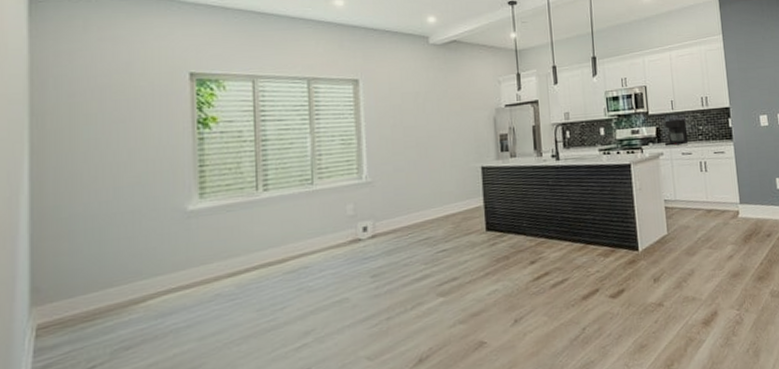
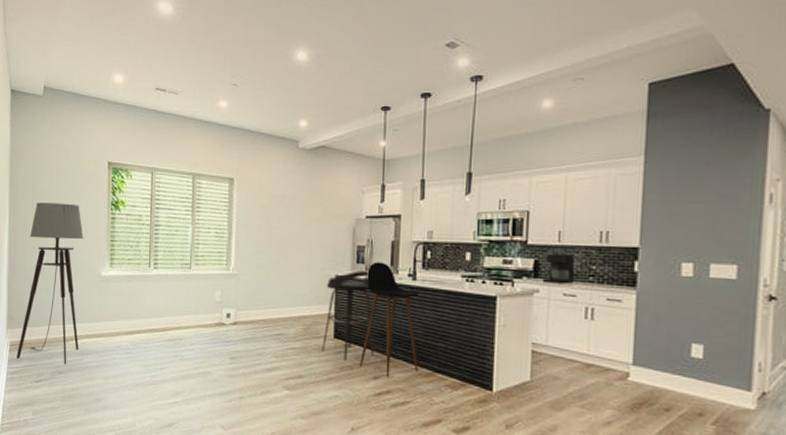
floor lamp: none [49,127,157,347] -> present [16,202,84,366]
bar stool: none [472,158,529,252] -> present [322,270,375,361]
bar stool: none [512,147,572,260] -> present [359,262,420,378]

